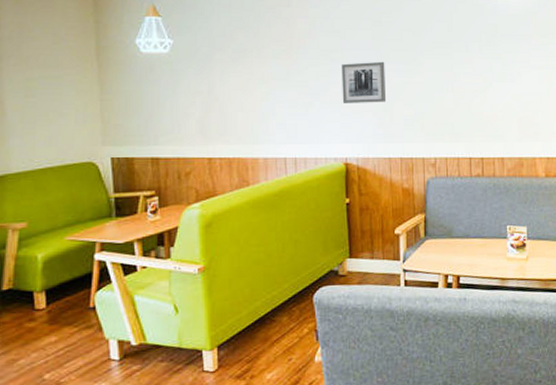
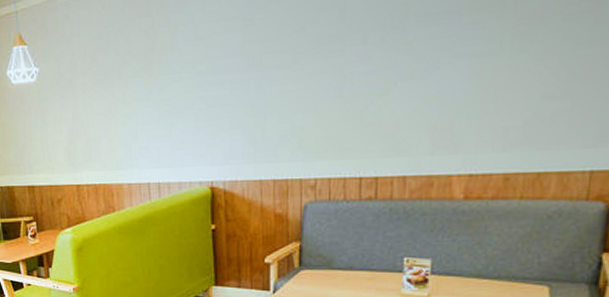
wall art: present [341,61,385,103] -> none [206,68,258,121]

